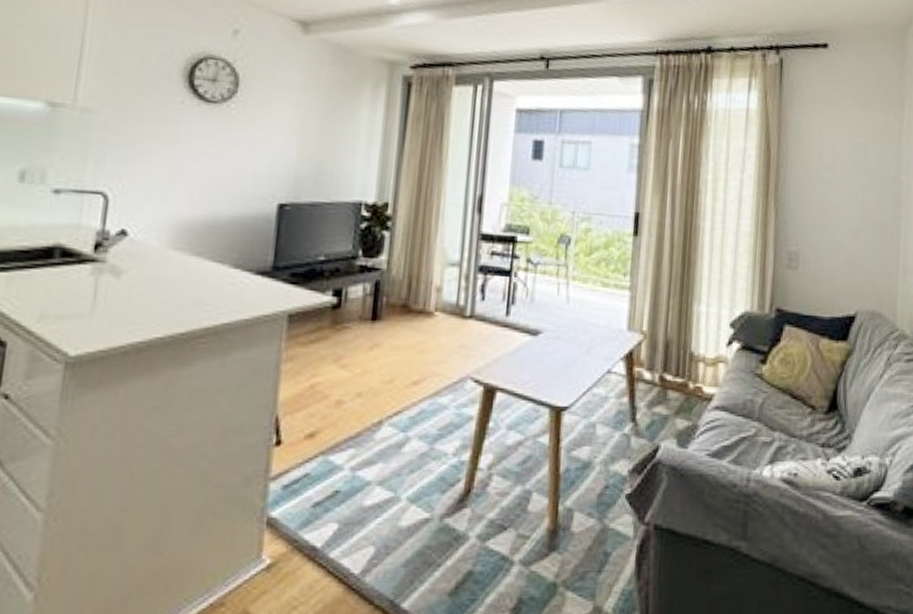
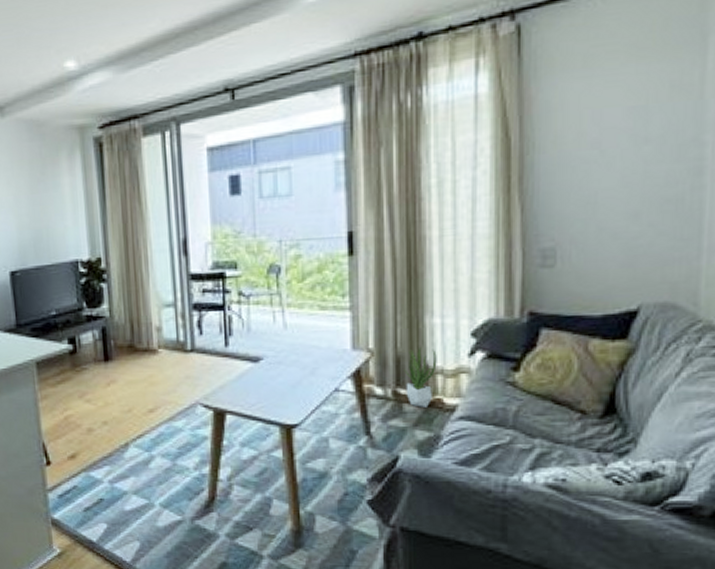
potted plant: none [671,334,701,395] -> present [404,348,437,407]

